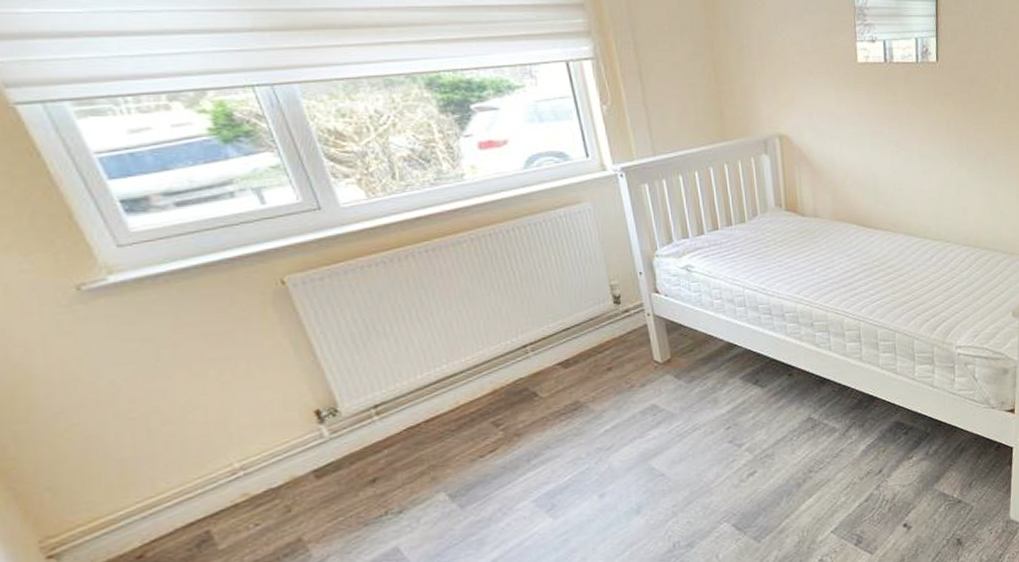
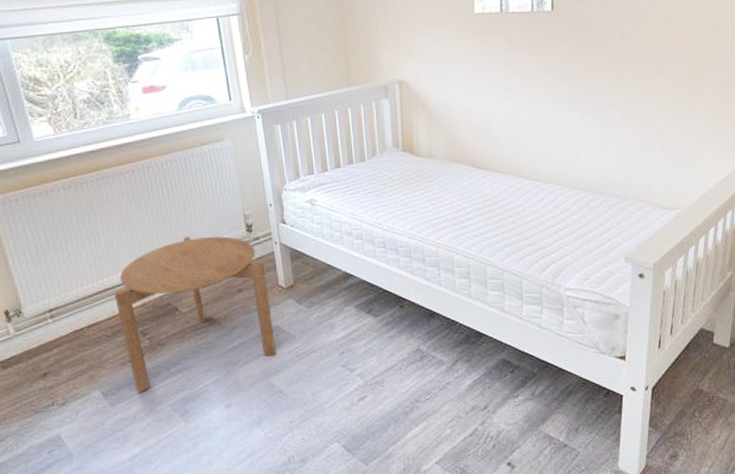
side table: none [457,310,655,491] -> present [114,236,277,393]

